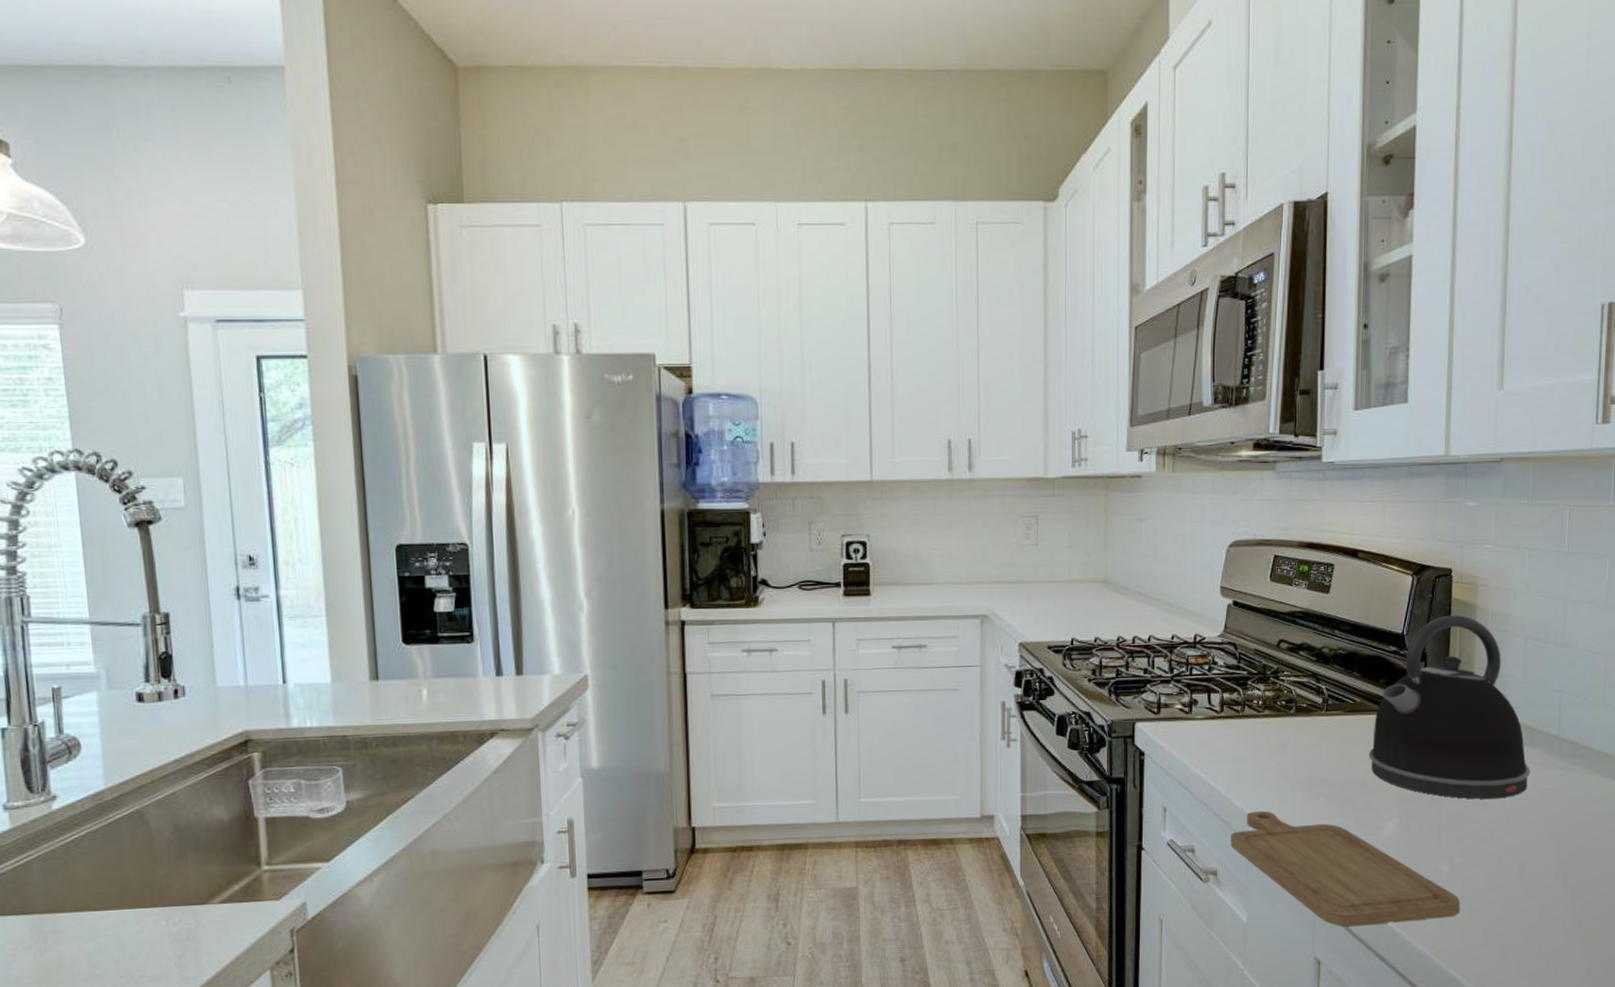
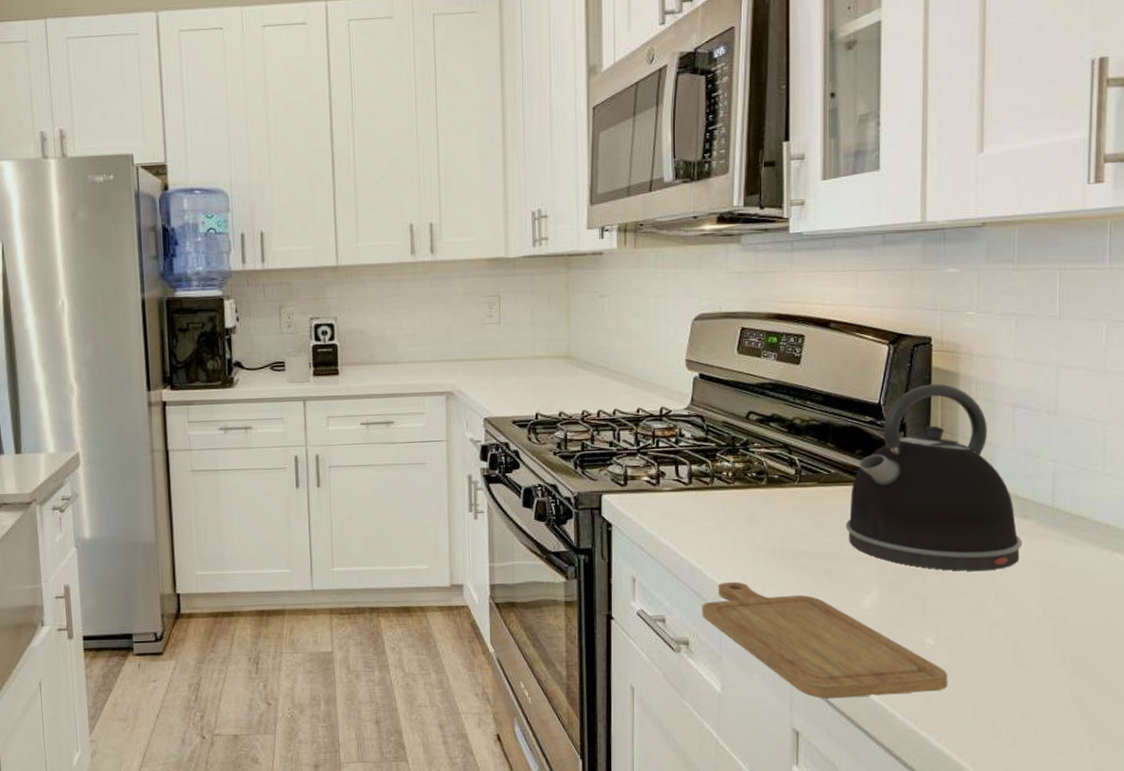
mug: none [813,572,841,603] -> present [284,353,311,383]

